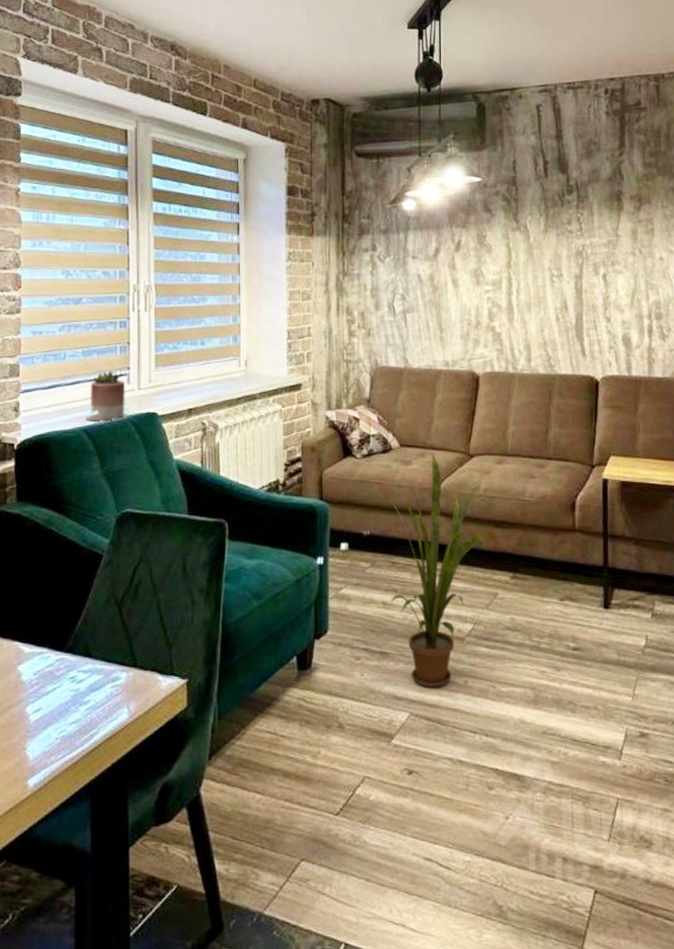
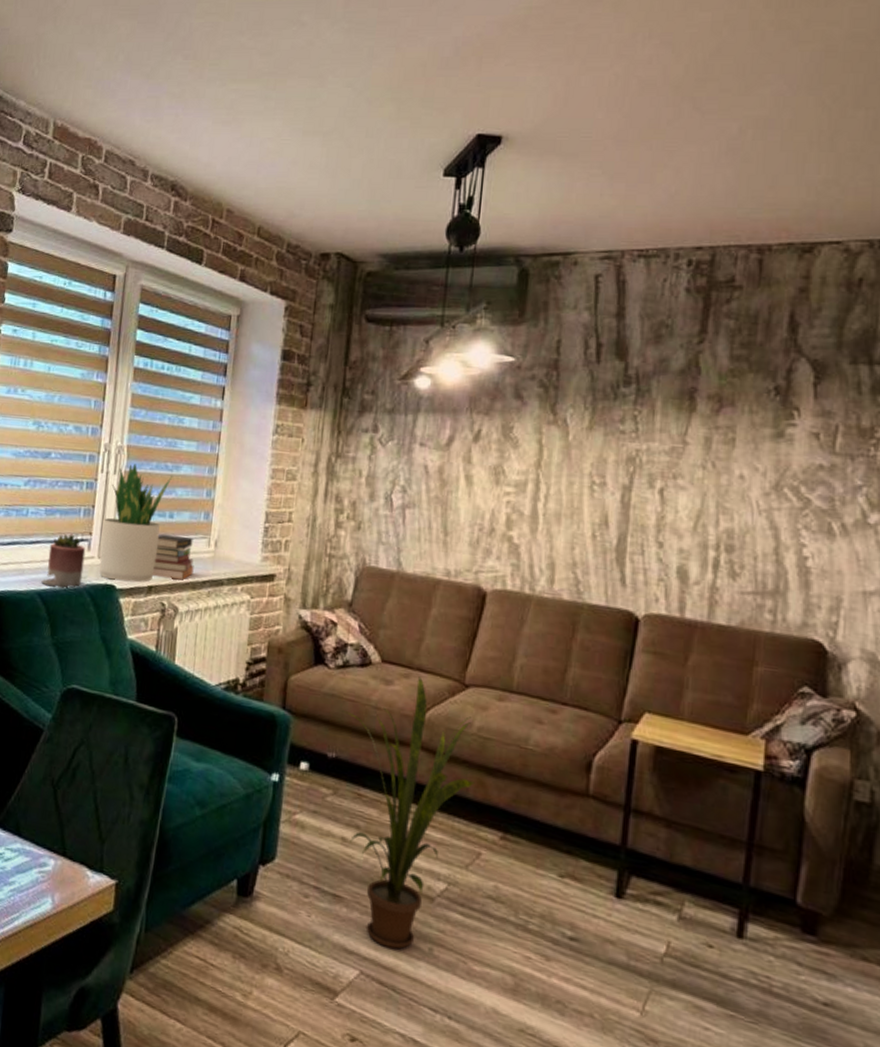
planter: none [139,300,201,408] -> present [99,463,173,583]
books: none [190,360,228,400] -> present [151,534,194,581]

